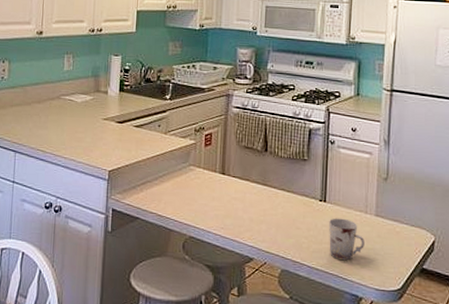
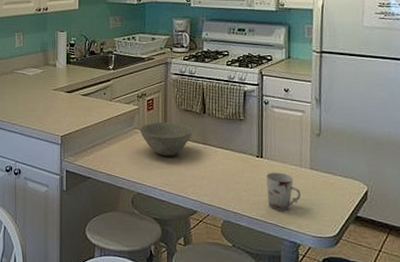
bowl: none [195,159,253,197] -> present [139,122,193,156]

